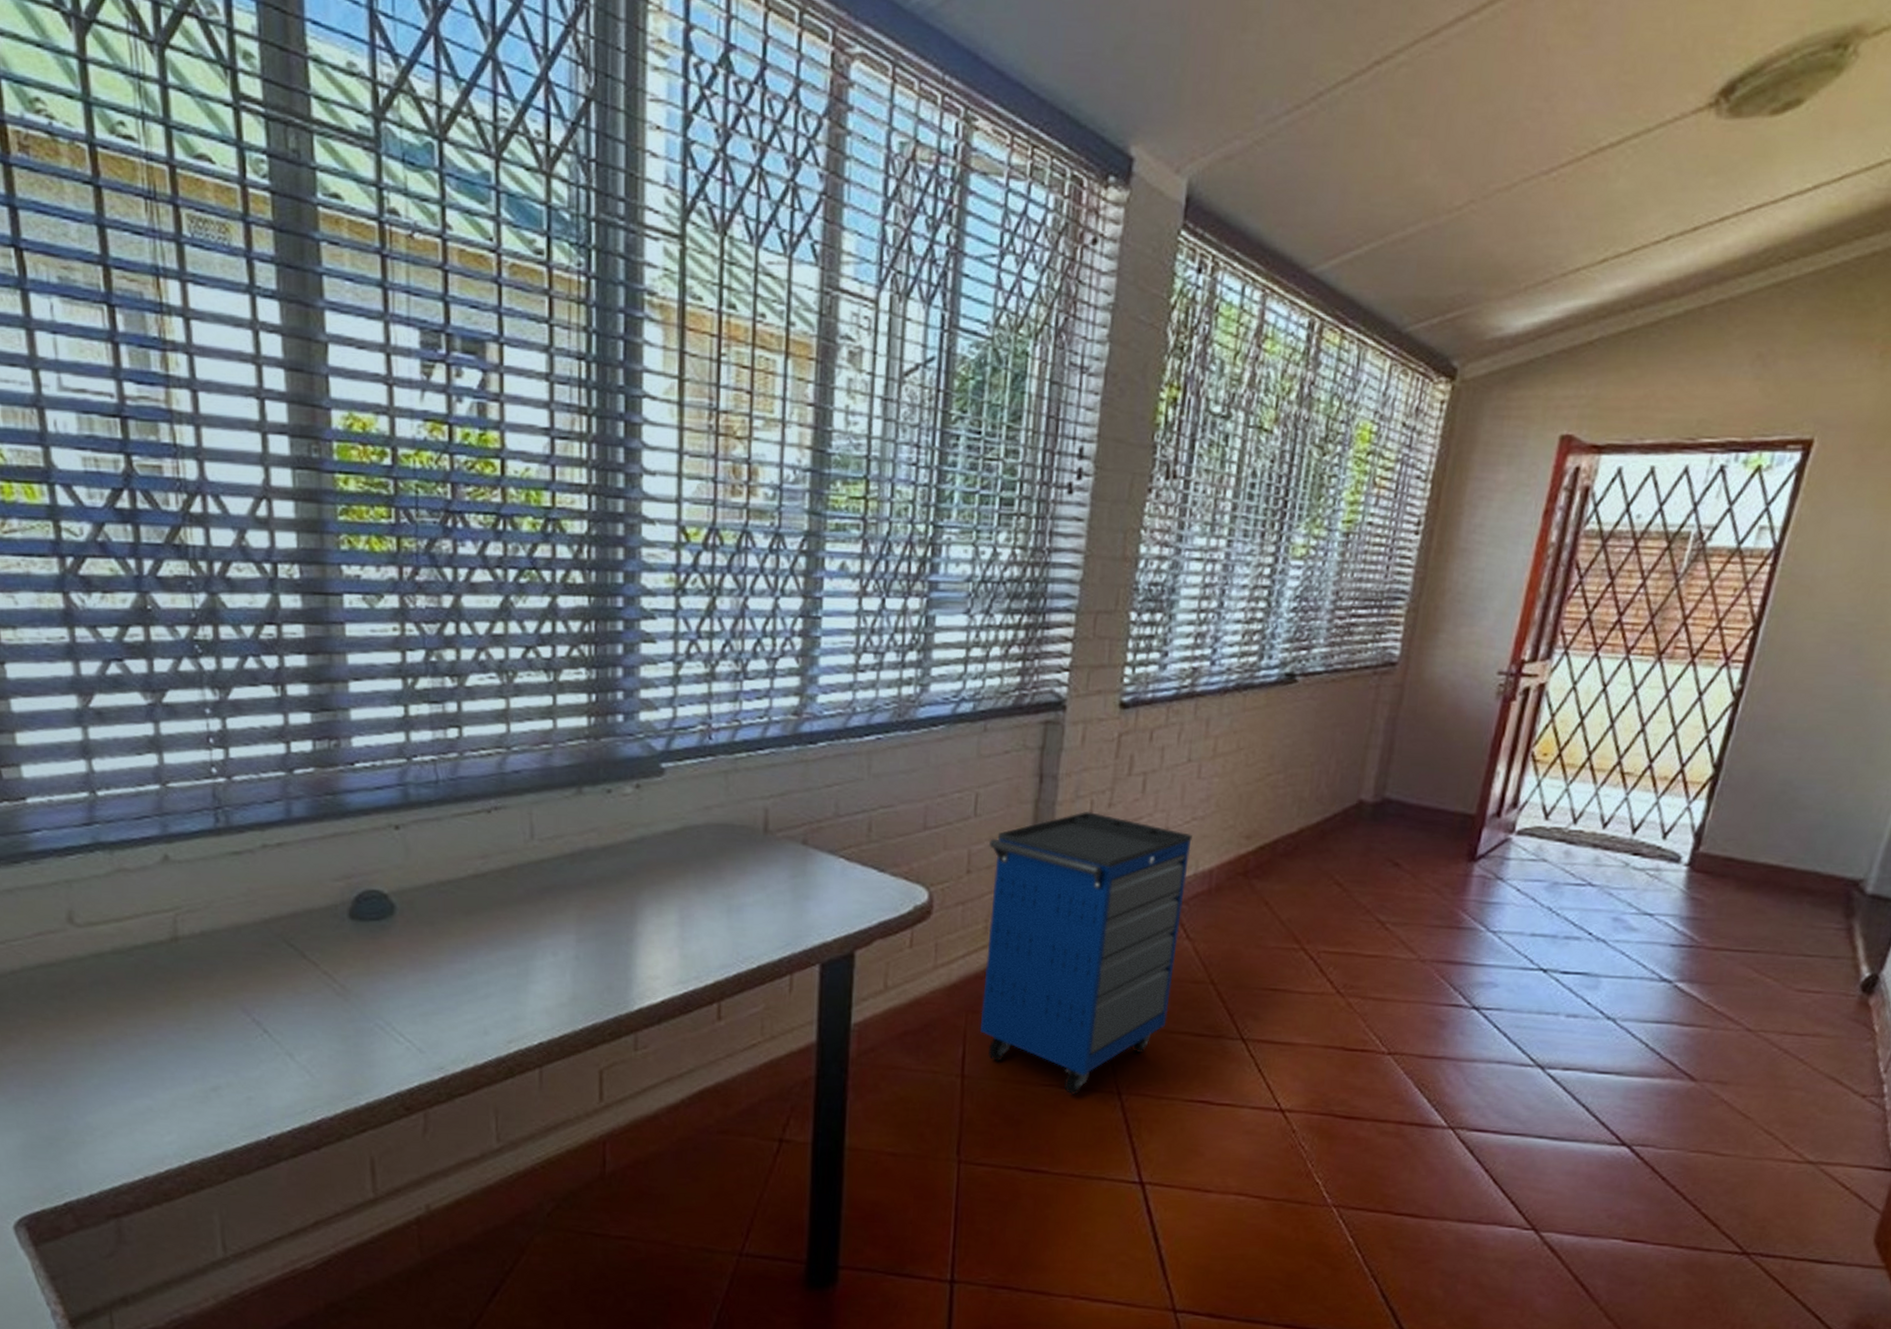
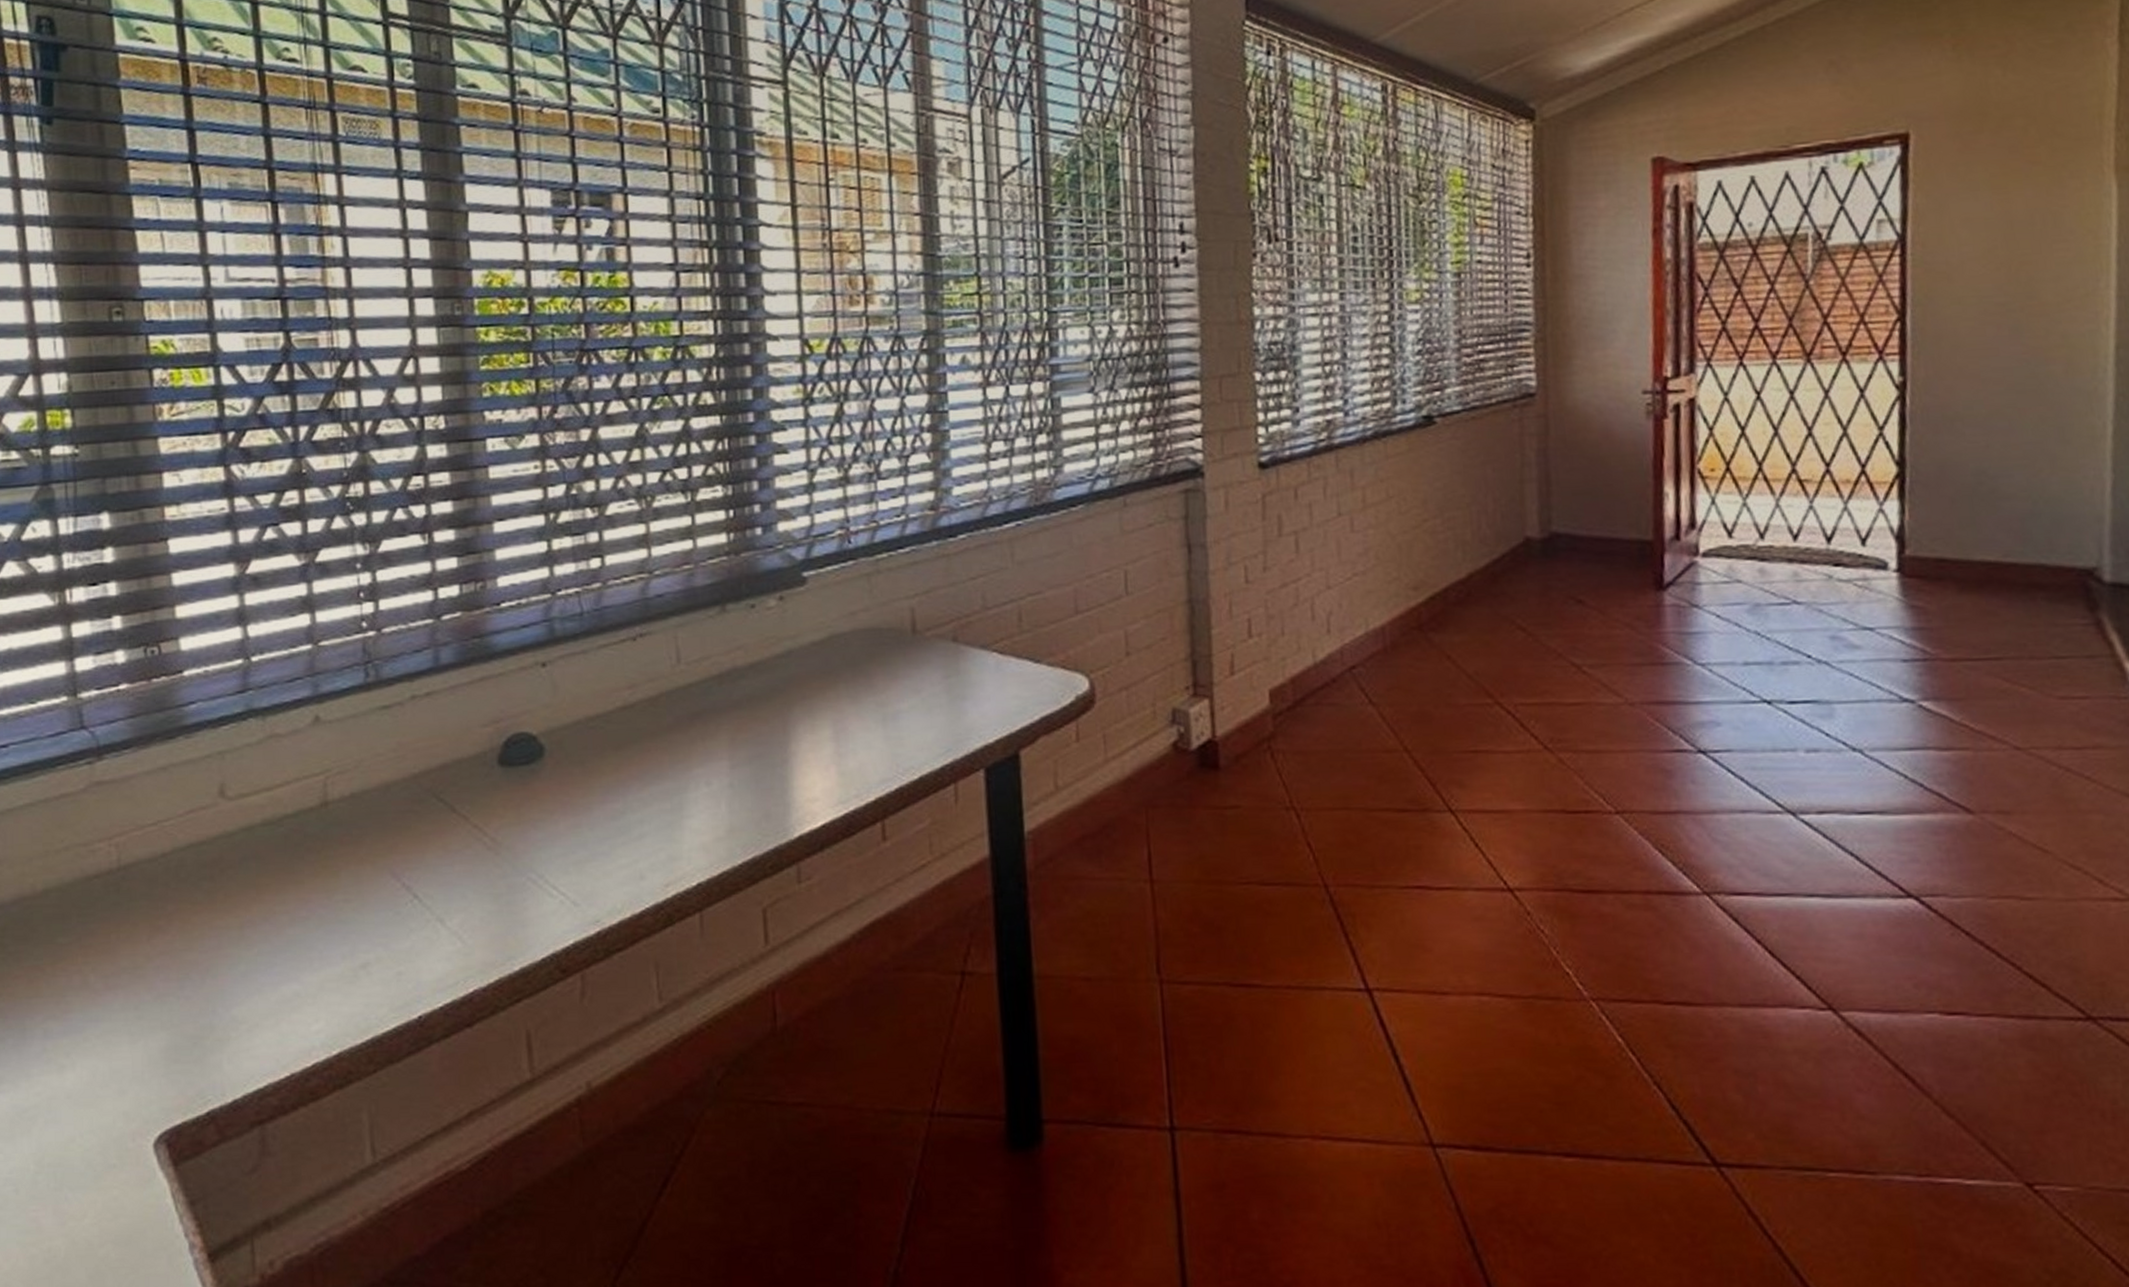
cabinet: present [980,811,1192,1095] -> none [1144,577,1364,892]

